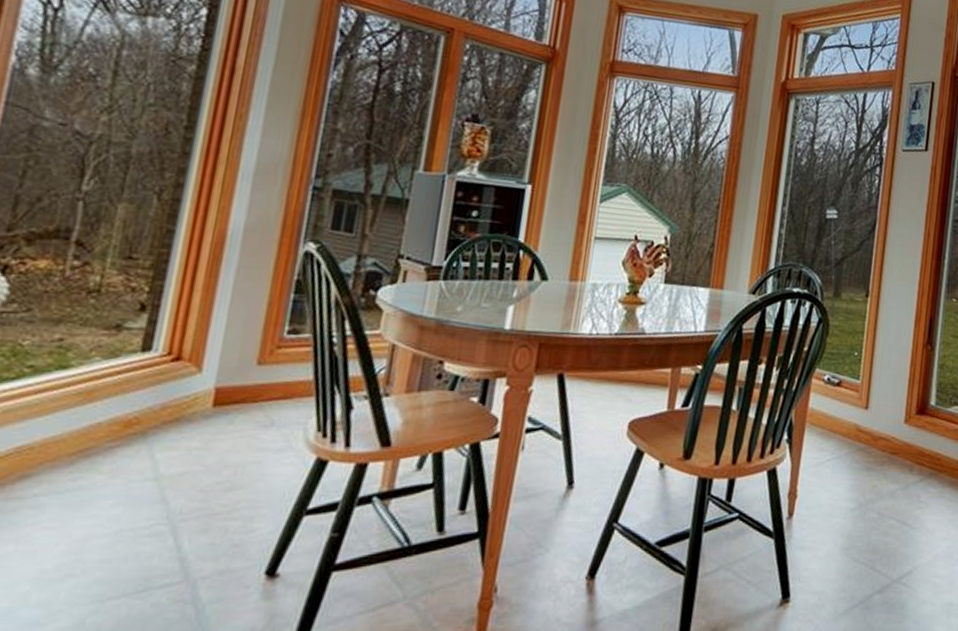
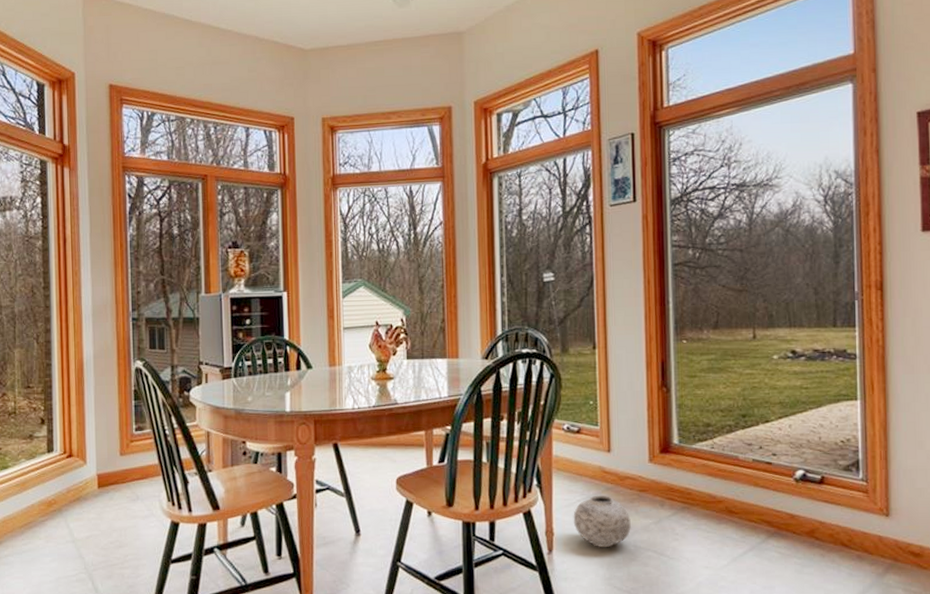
vase: none [819,455,878,514] -> present [573,495,631,548]

